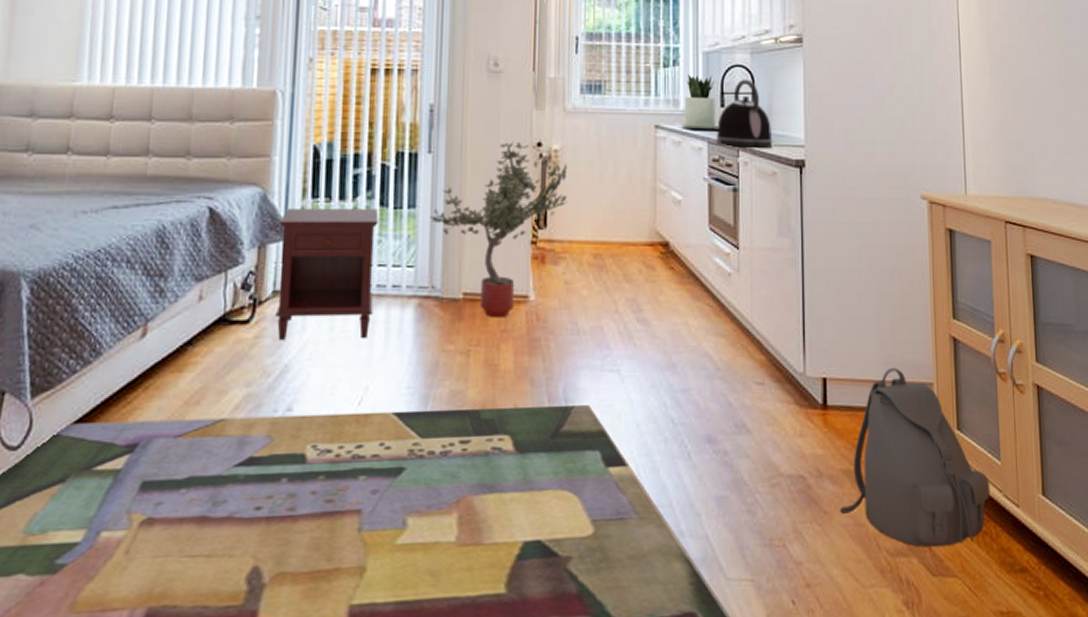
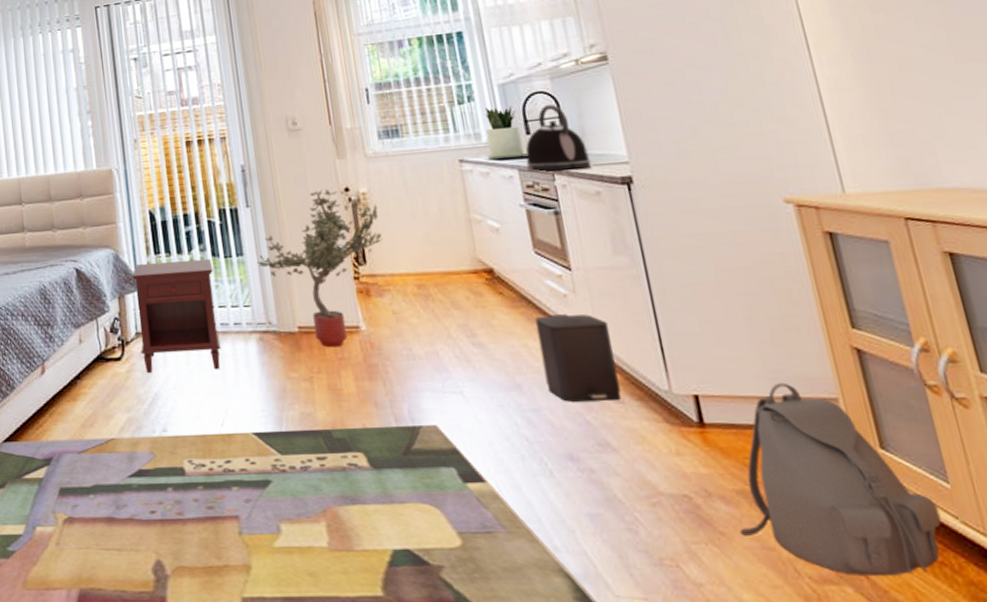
pedal bin: none [699,293,763,383] -> present [534,314,622,402]

